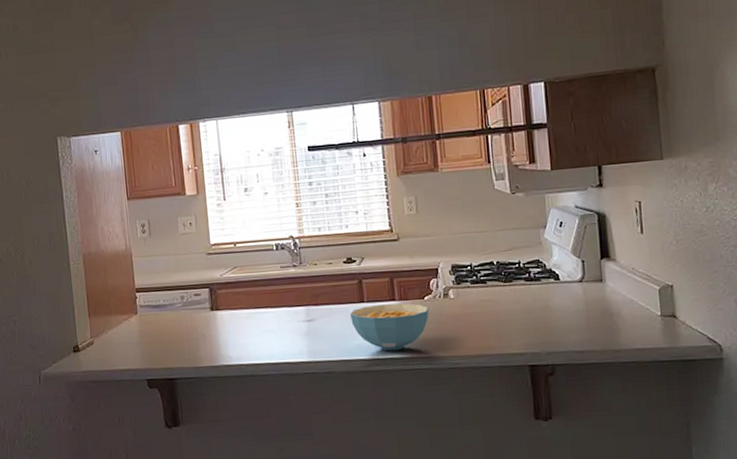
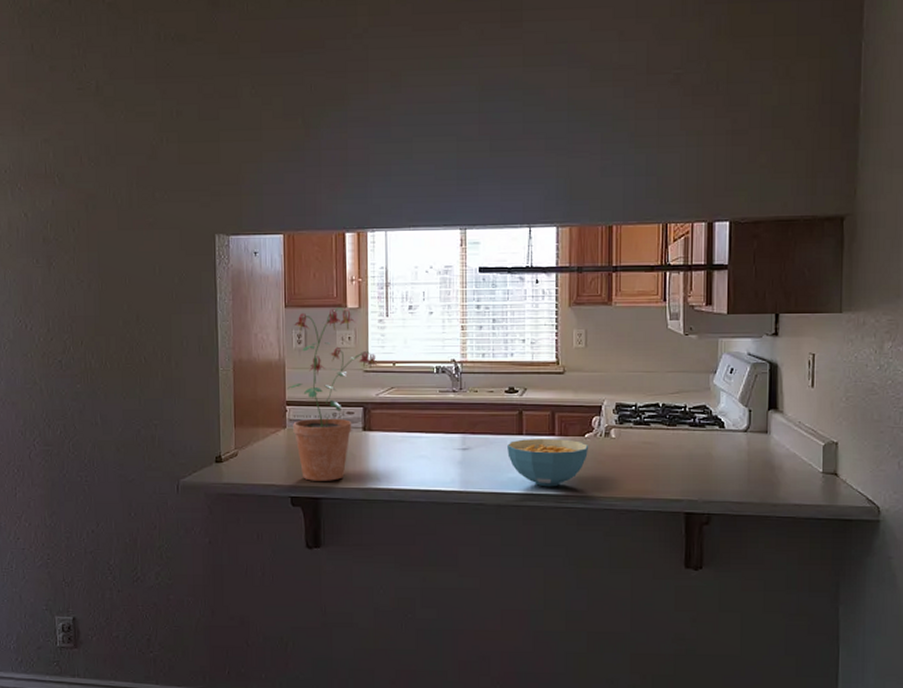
potted plant: none [136,195,219,363] -> present [287,307,377,481]

